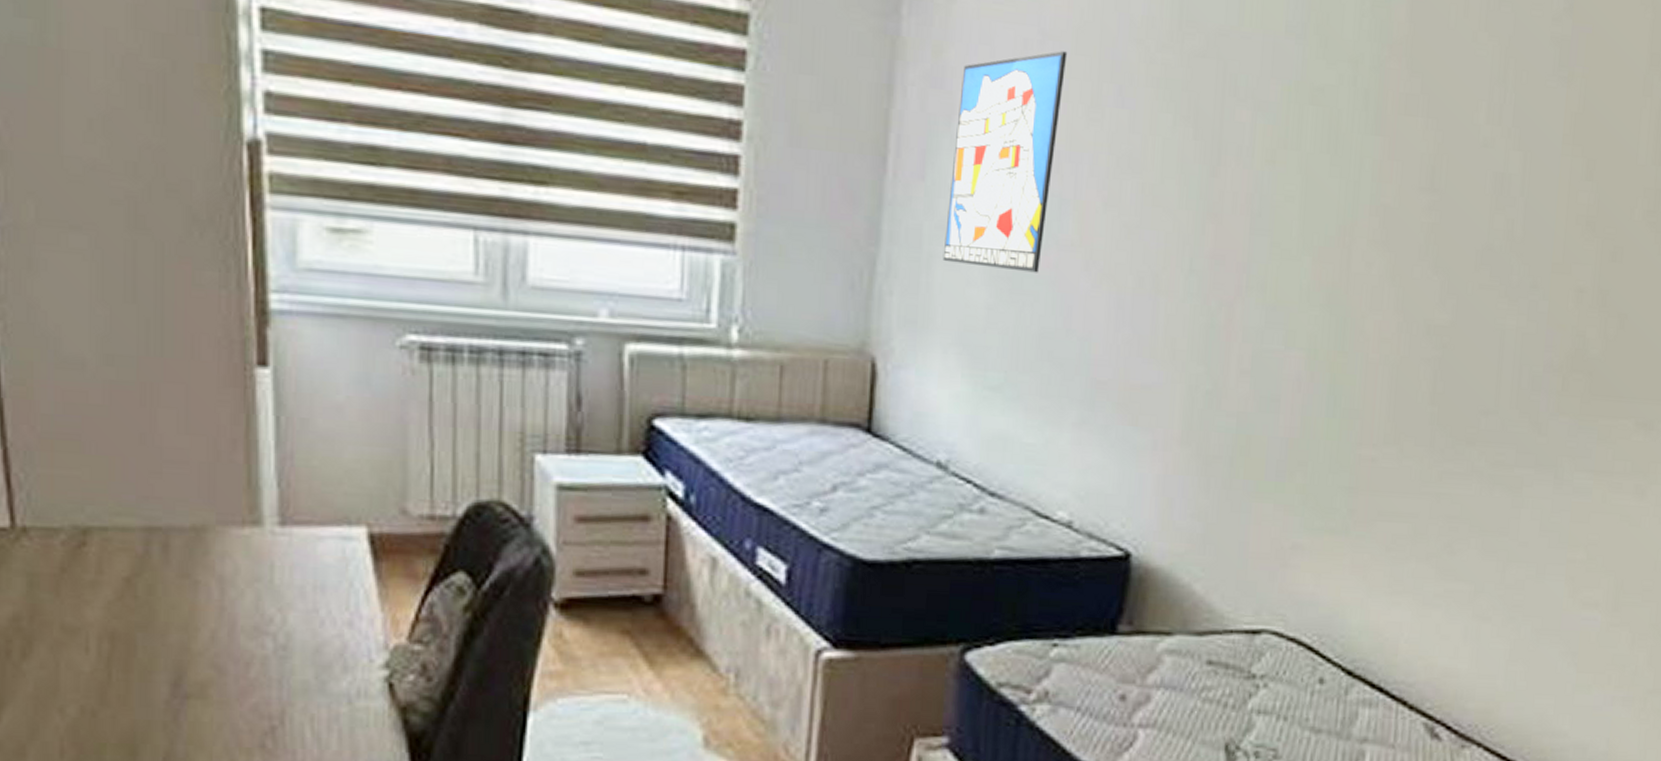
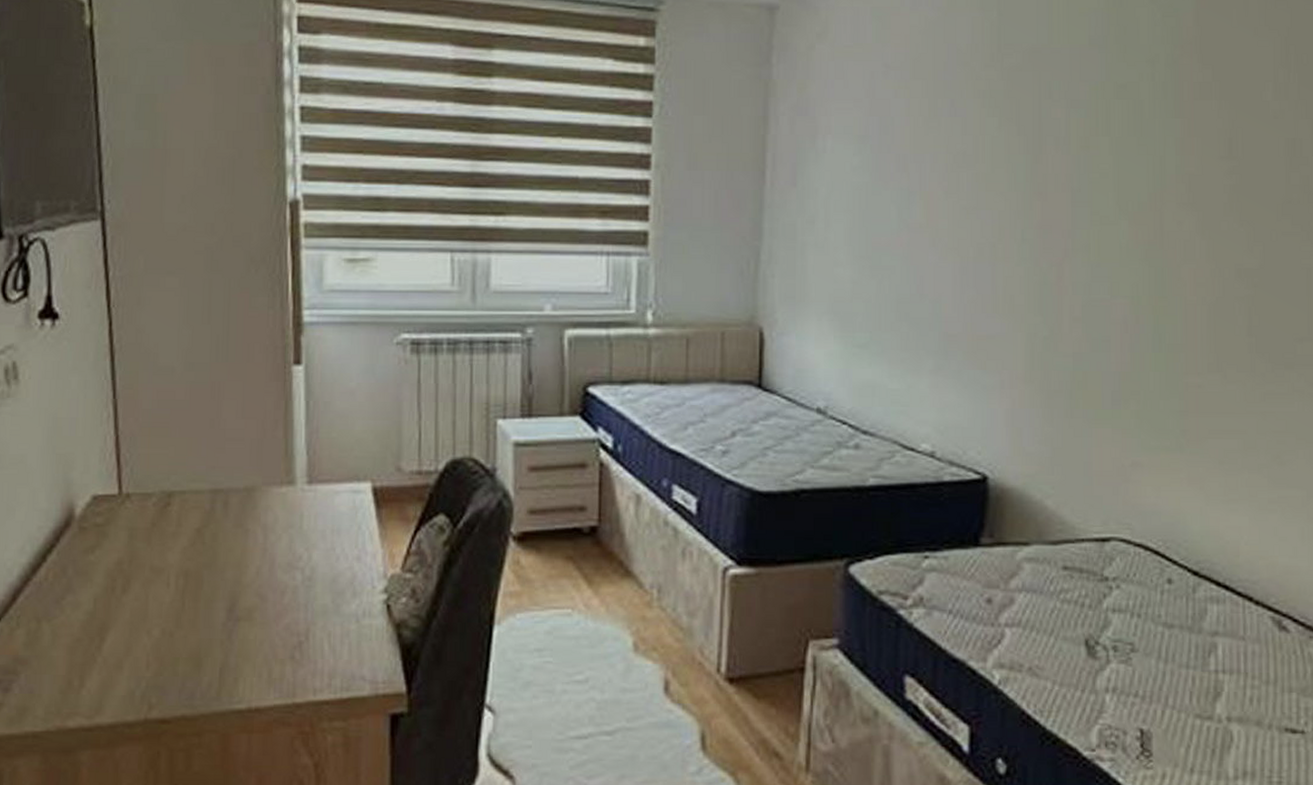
wall art: present [942,51,1068,273] -> none [814,78,907,251]

